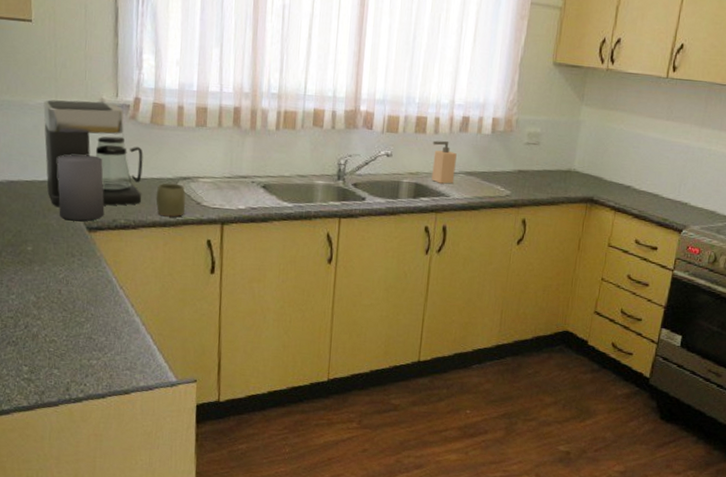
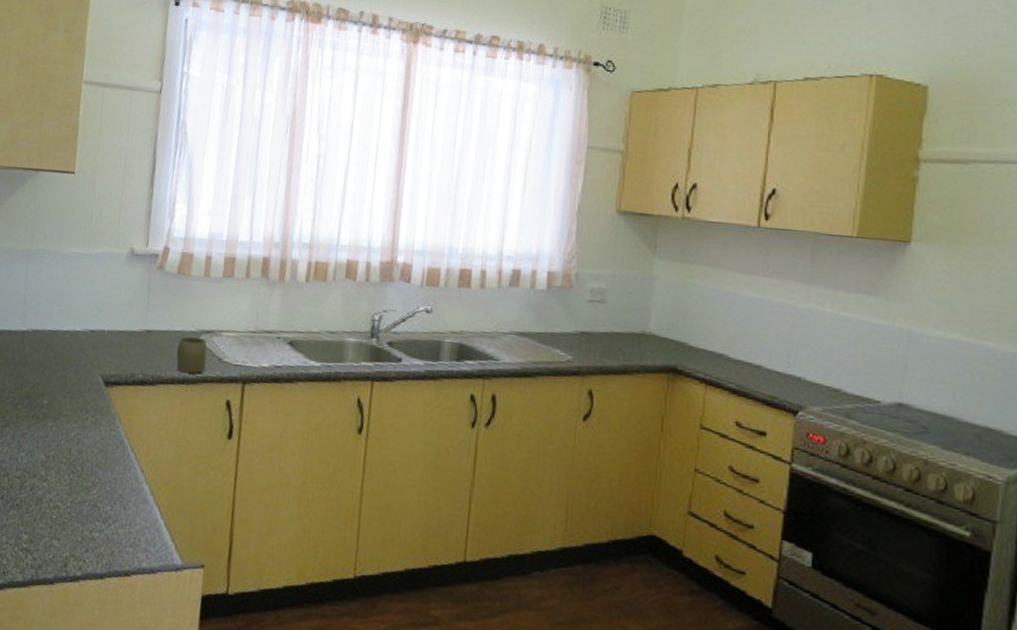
coffee maker: present [43,99,143,206] -> none [69,248,168,359]
canister: present [57,154,105,222] -> none [78,304,128,375]
soap dispenser: present [431,140,457,184] -> none [478,296,507,346]

